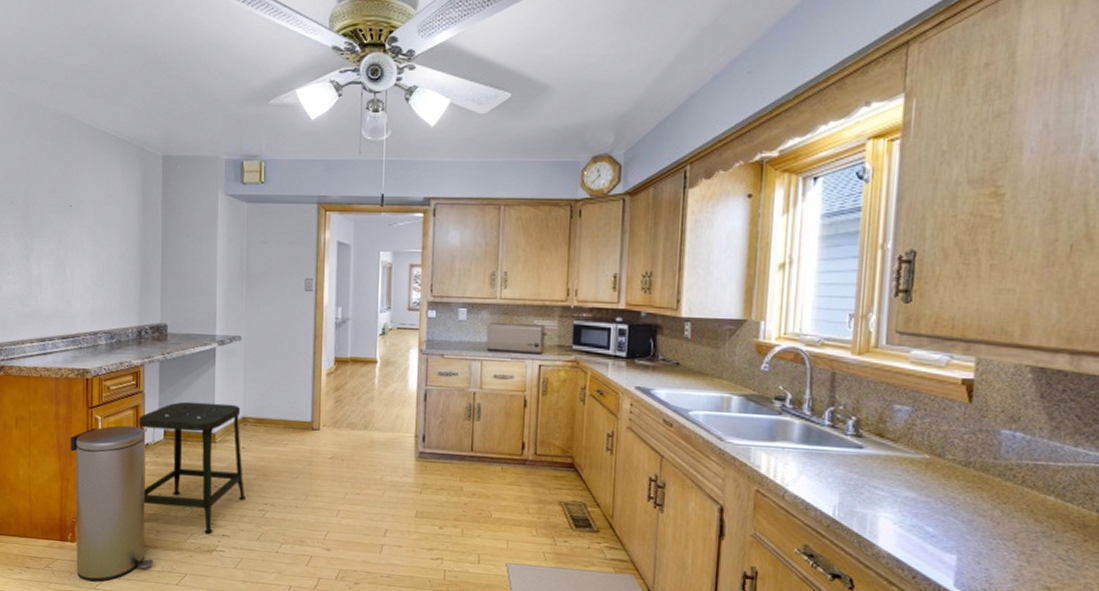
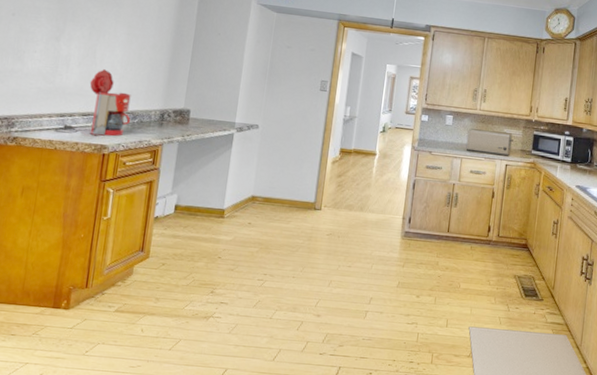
coffee maker: none [37,287,108,360] -> present [54,69,131,137]
pedal bin: present [70,425,154,582] -> none [66,198,157,348]
stool: present [138,401,245,535] -> none [146,179,251,302]

